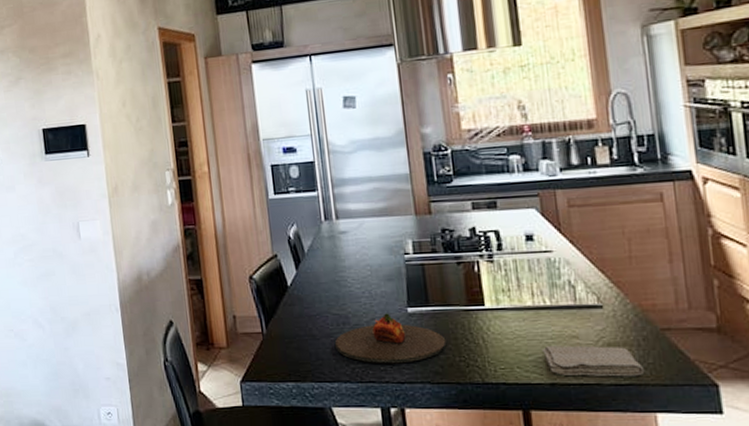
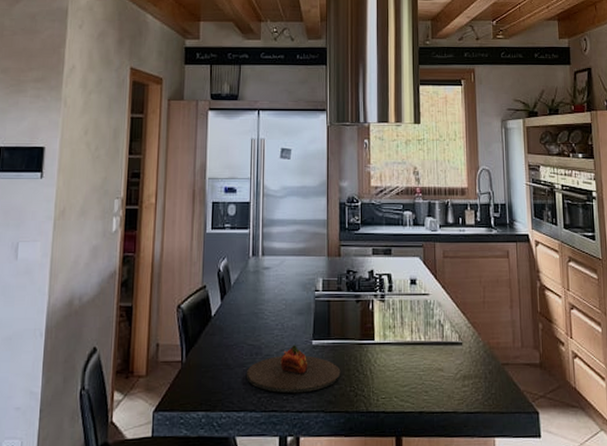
washcloth: present [542,345,645,377] -> none [415,377,489,406]

